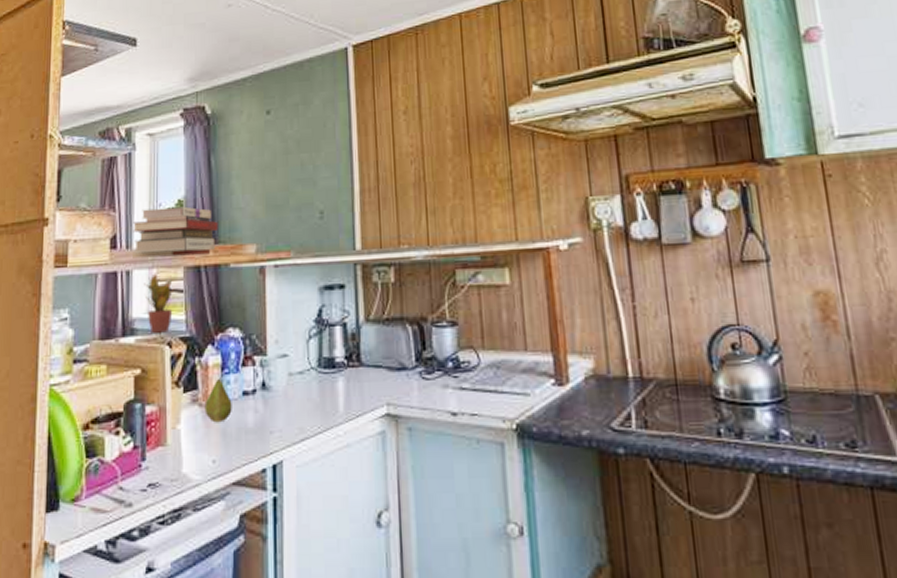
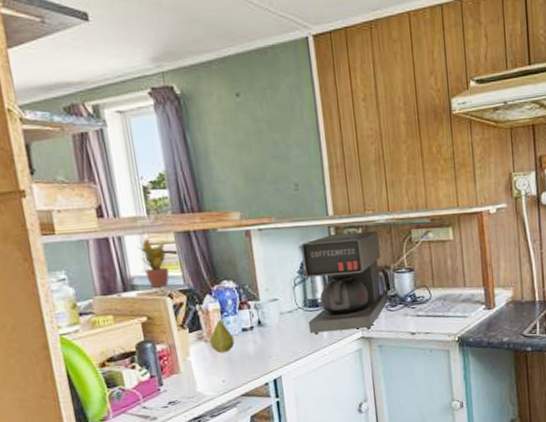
books: present [133,206,218,259] -> none [117,179,203,226]
coffee maker: none [321,270,422,408] -> present [301,230,387,336]

